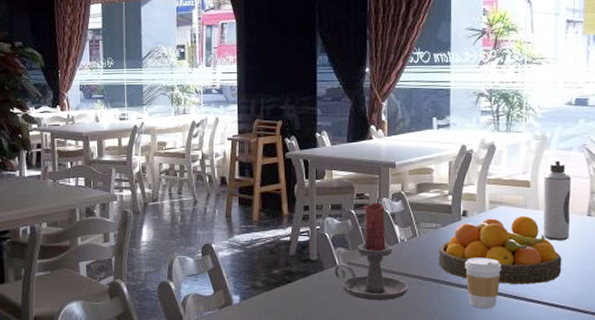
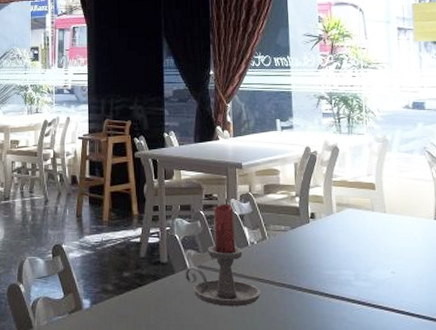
fruit bowl: present [438,215,562,285] -> none [288,218,414,292]
coffee cup: present [465,257,501,309] -> none [316,262,353,317]
water bottle: present [544,160,571,241] -> none [388,163,418,245]

